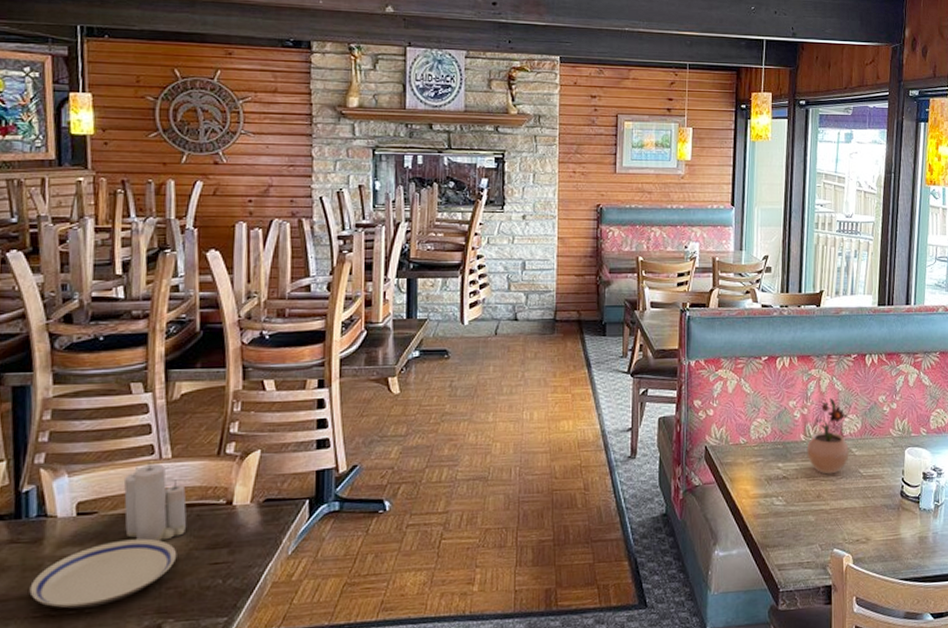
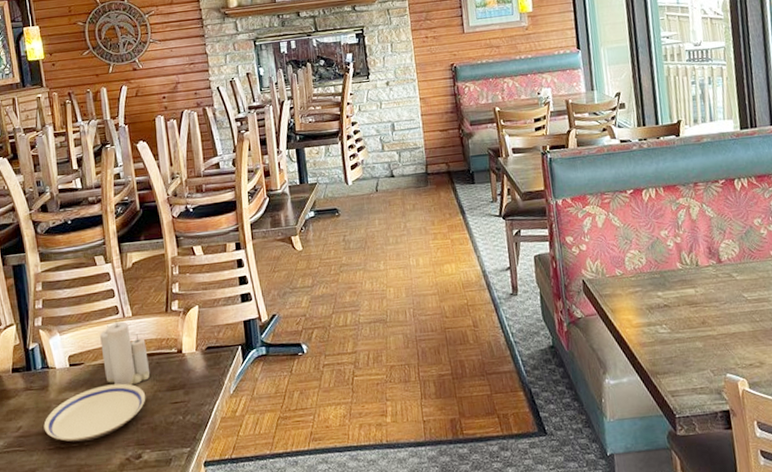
potted flower: present [806,397,849,474] -> none [684,224,731,301]

